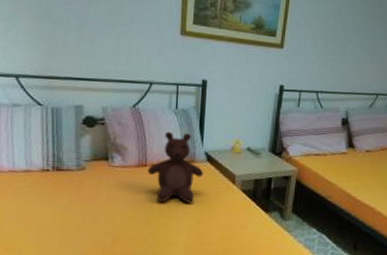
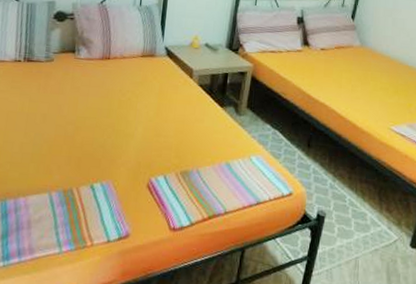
teddy bear: present [147,131,204,203] -> none [110,26,163,96]

